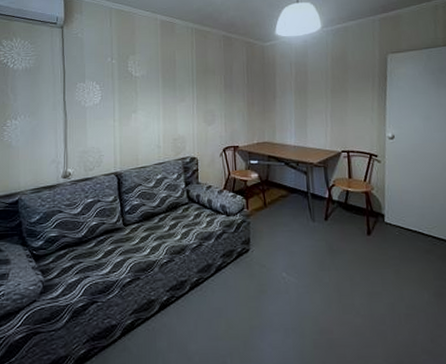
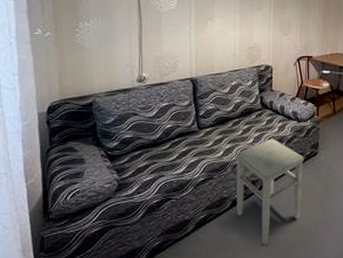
stool: none [163,234,235,354] -> present [236,138,304,245]

